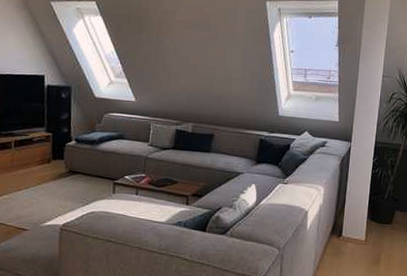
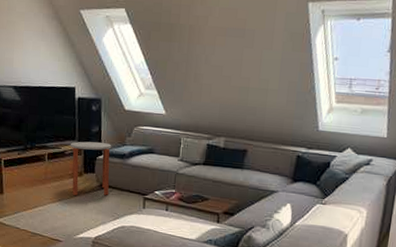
side table: none [38,128,82,183] -> present [70,141,112,196]

